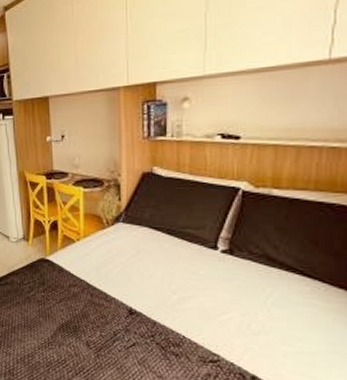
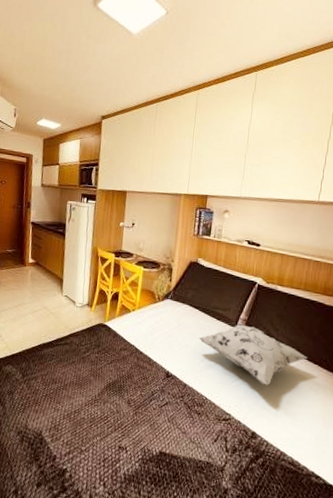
decorative pillow: none [165,243,328,319] -> present [198,323,308,385]

